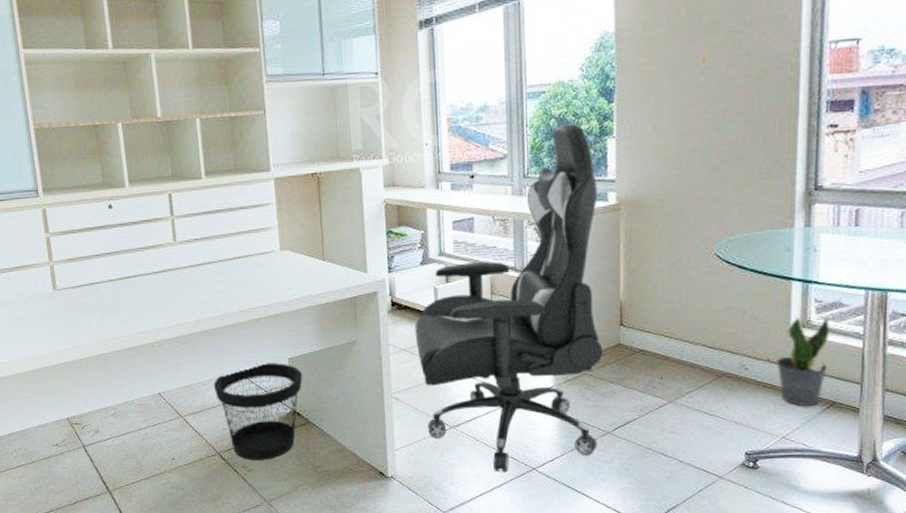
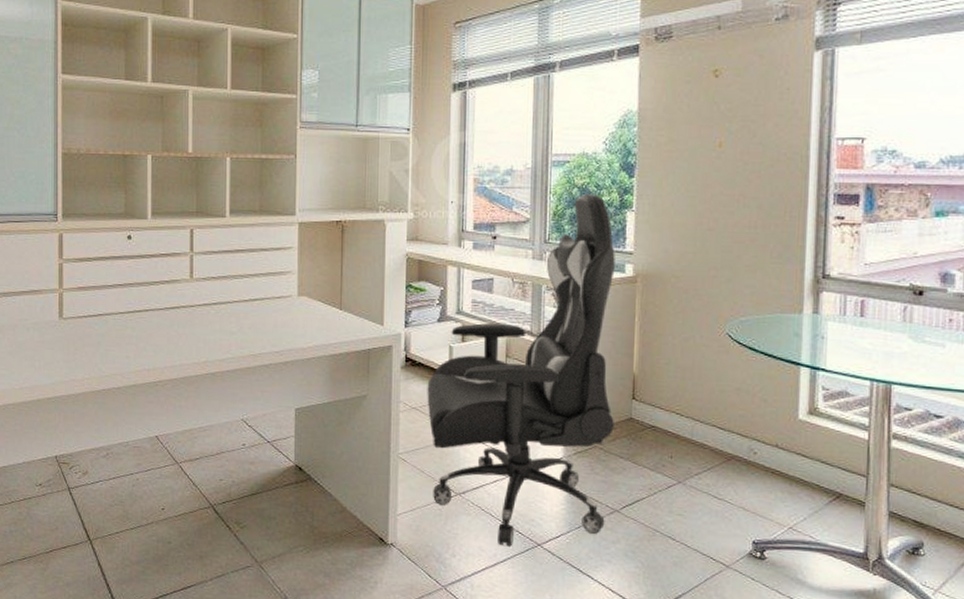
wastebasket: present [213,363,303,460] -> none [214,411,308,517]
potted plant: present [777,316,830,406] -> none [785,403,836,496]

